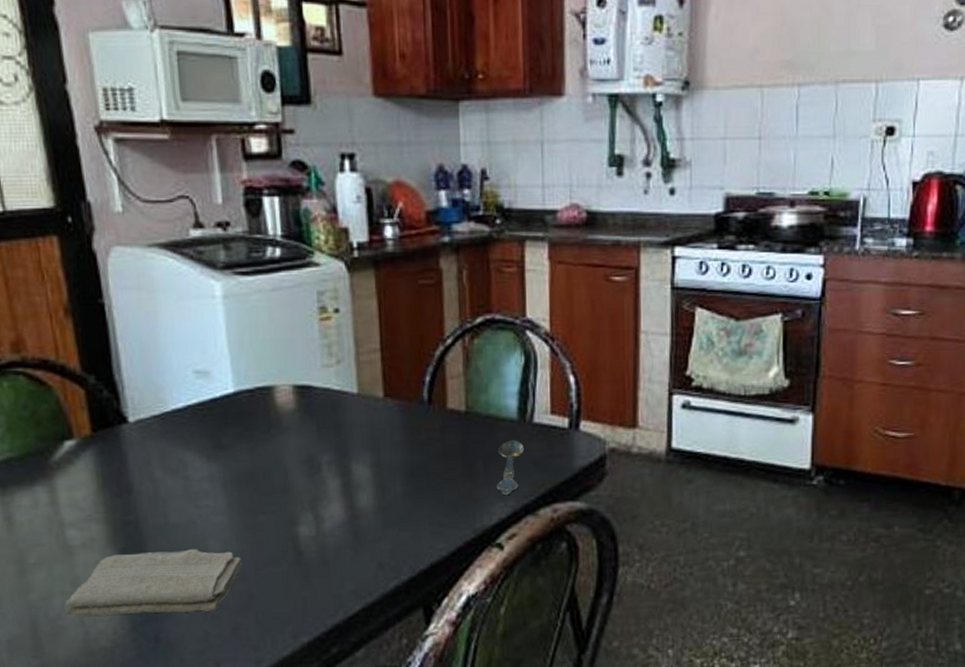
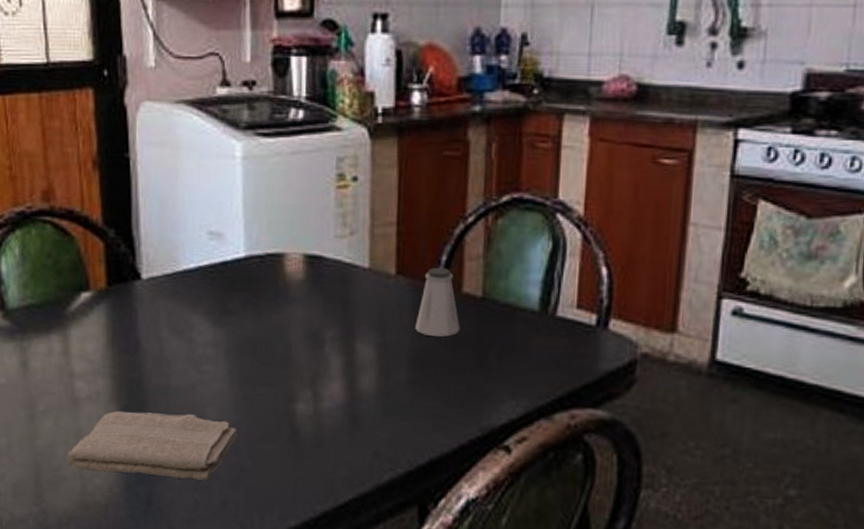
saltshaker: none [406,388,448,451] -> present [415,268,460,337]
spoon: present [496,439,525,496] -> none [509,332,544,395]

